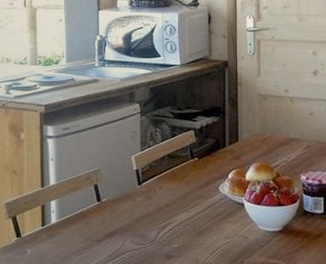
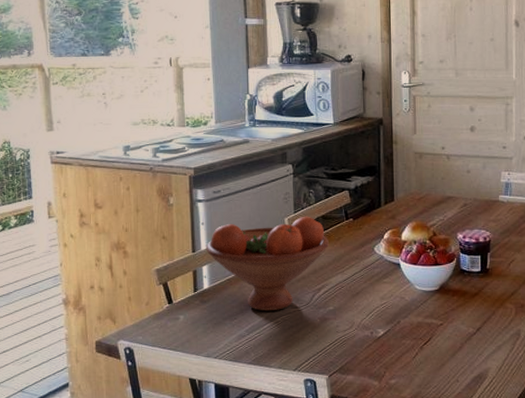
fruit bowl: none [55,154,174,248] -> present [206,216,329,312]

